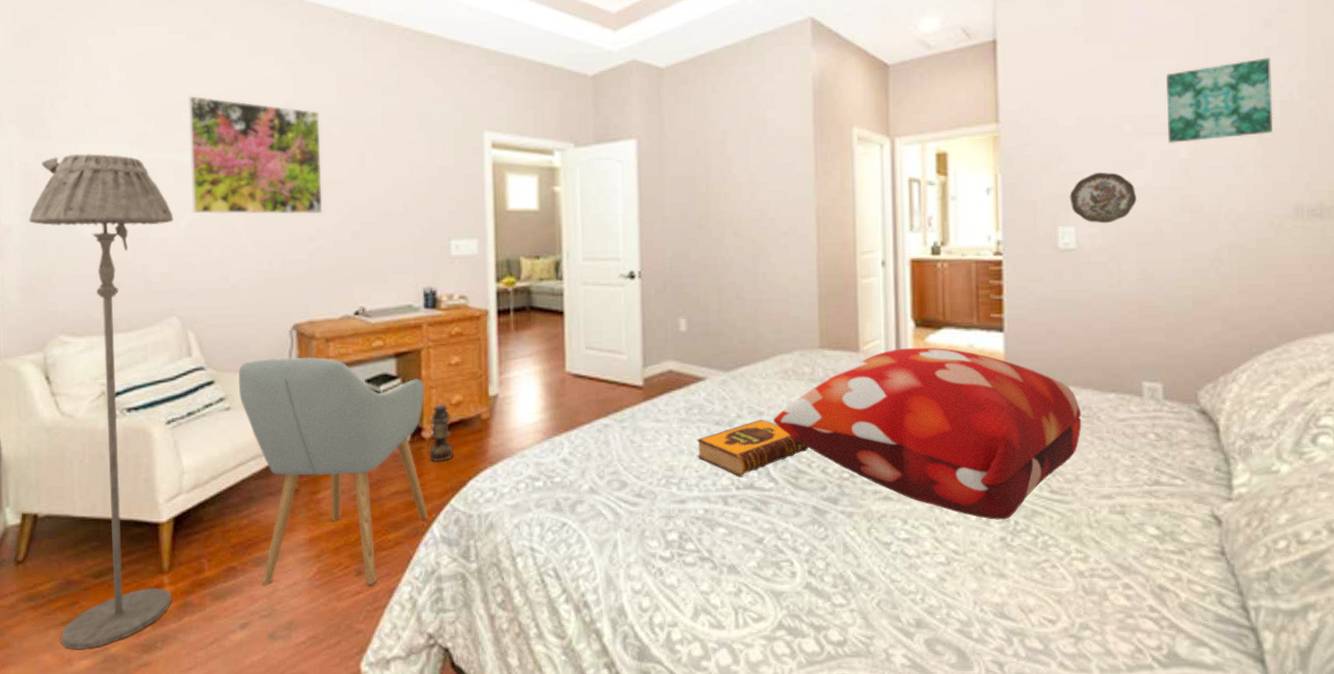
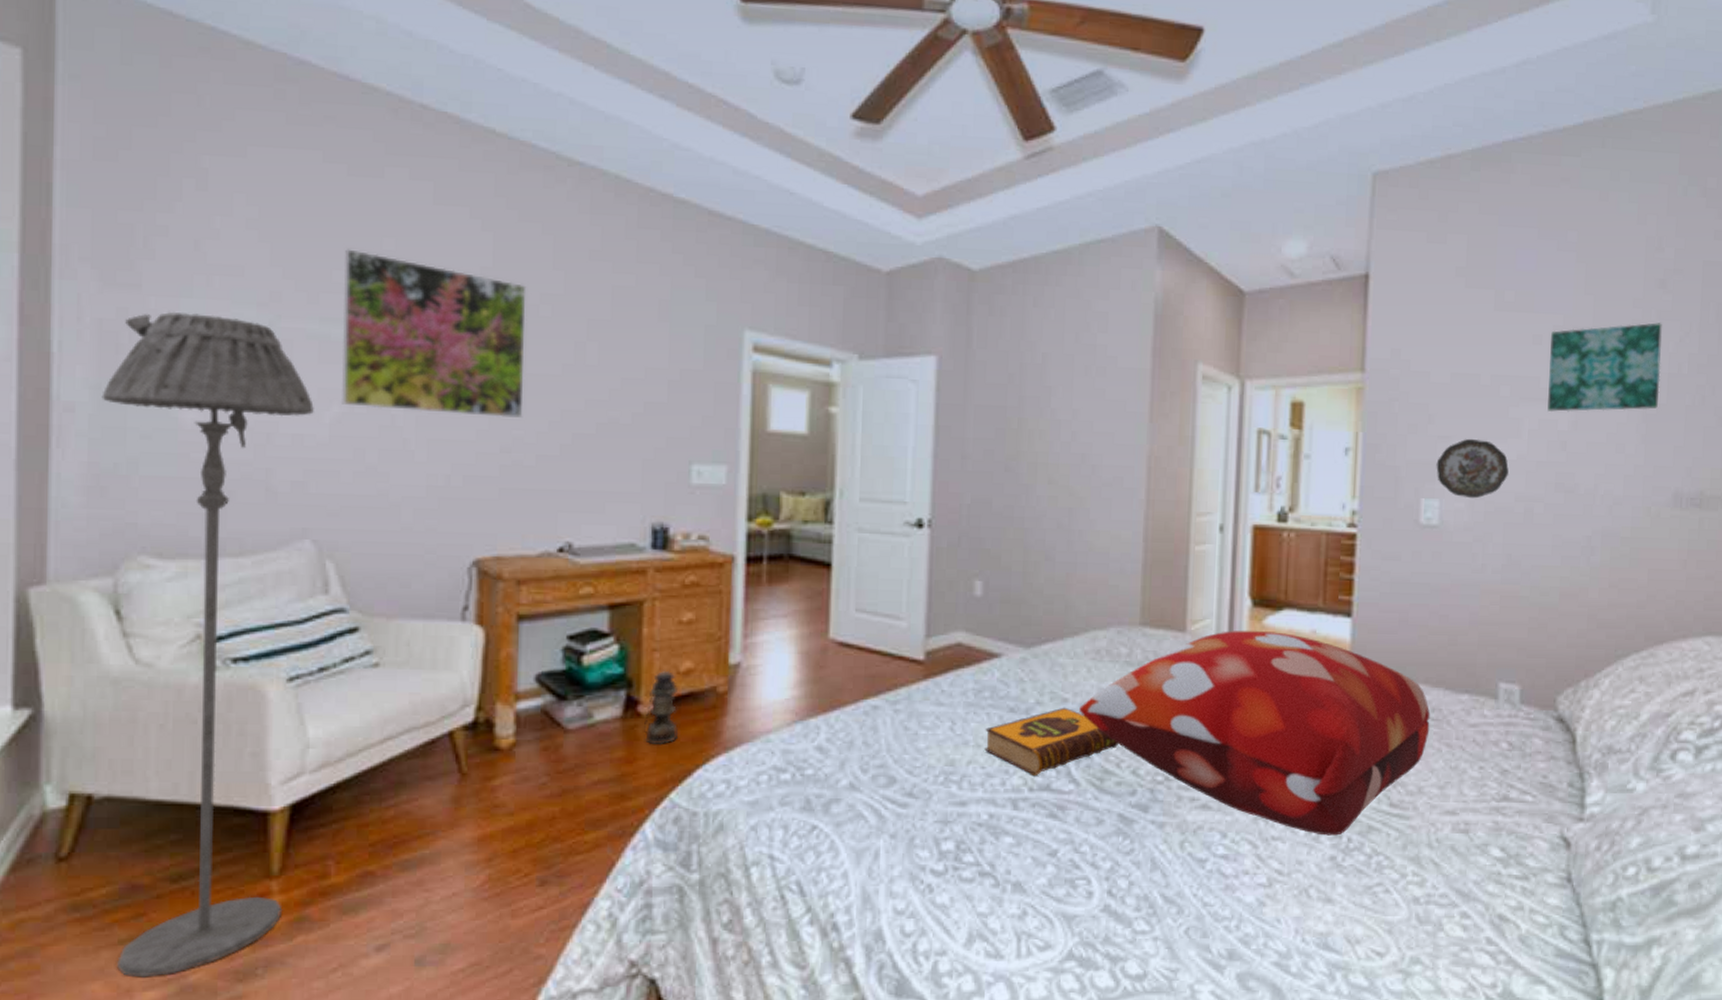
chair: present [239,356,429,586] -> none [393,601,645,899]

